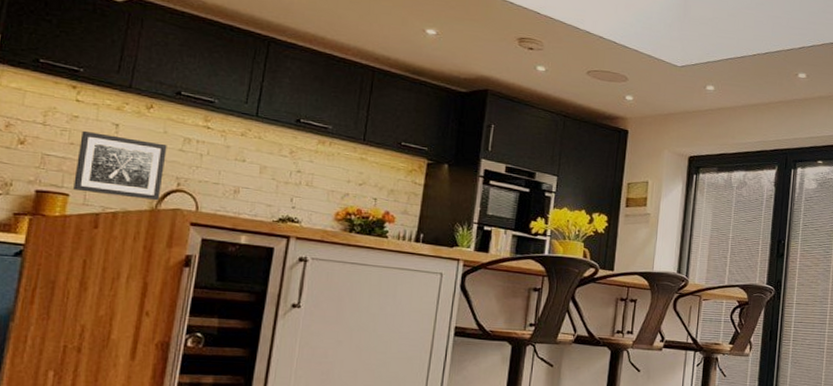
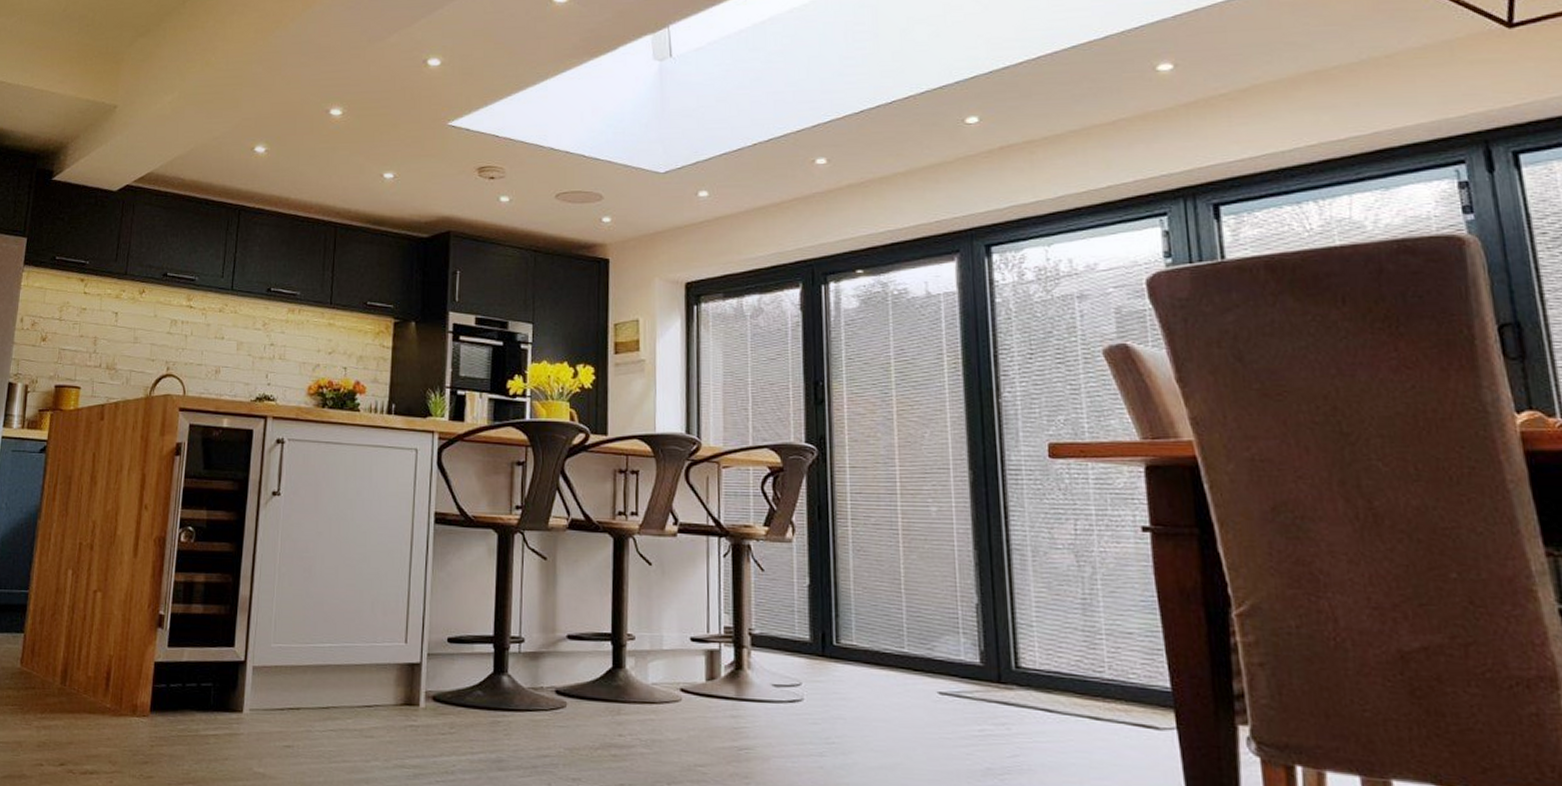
wall art: present [73,130,167,201] -> none [84,322,157,388]

